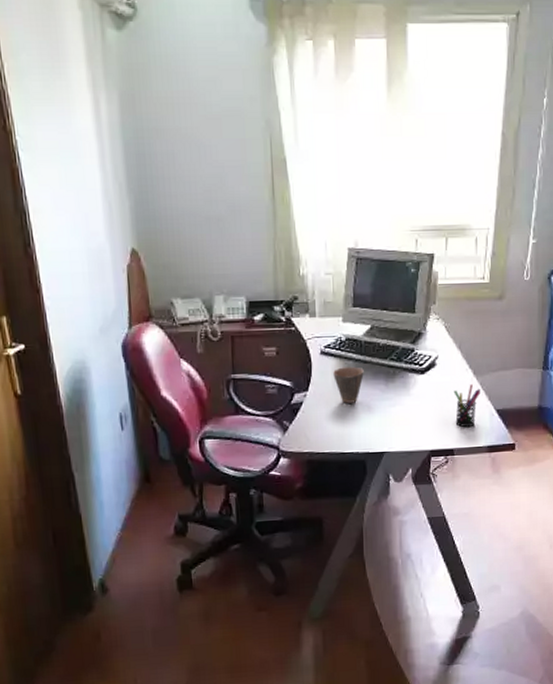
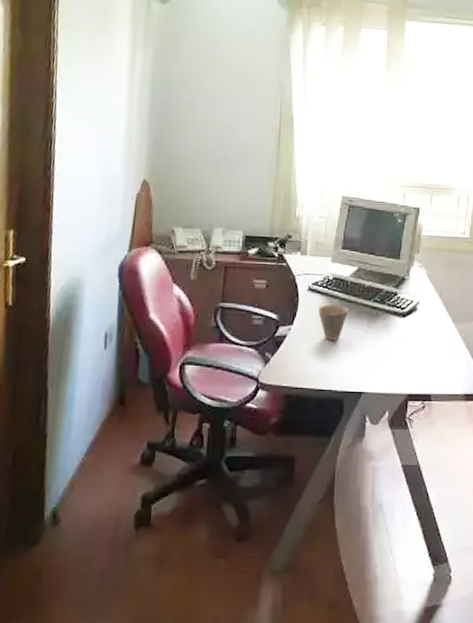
pen holder: present [453,384,480,428] -> none [433,331,459,374]

